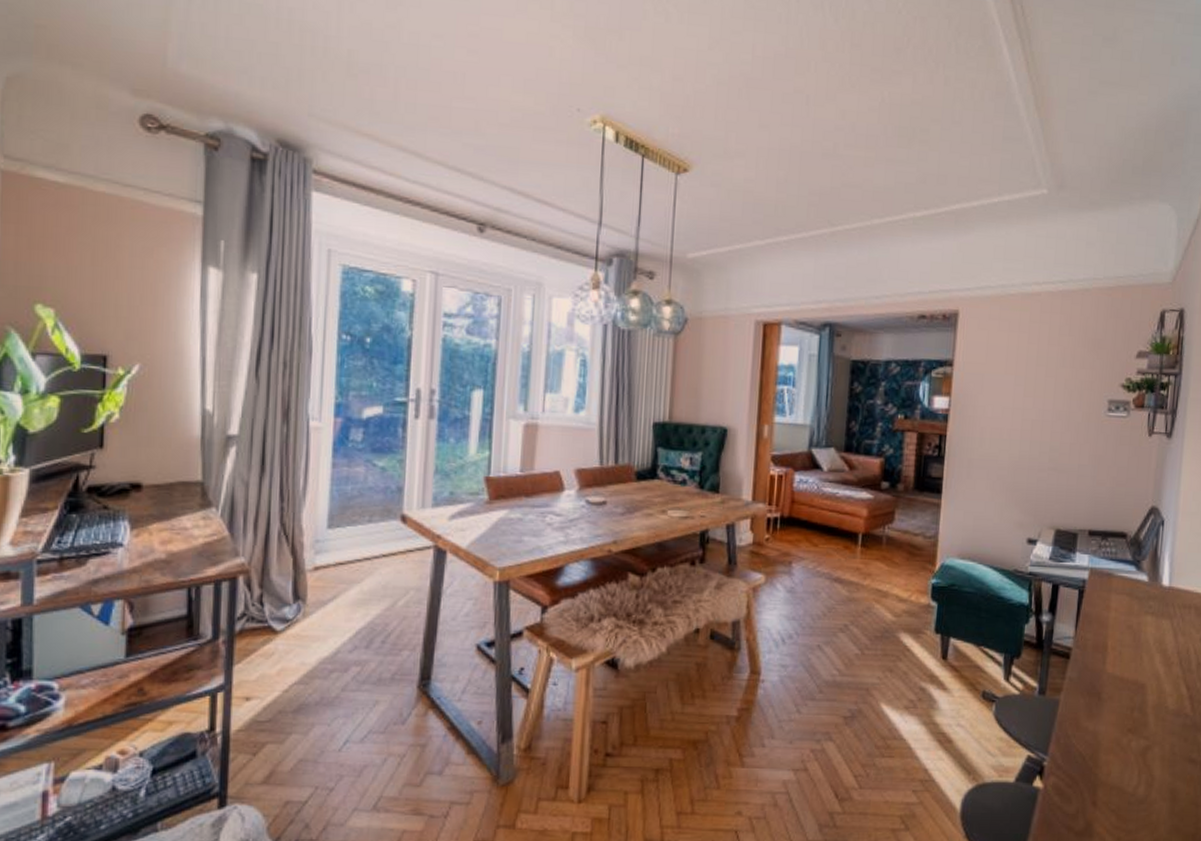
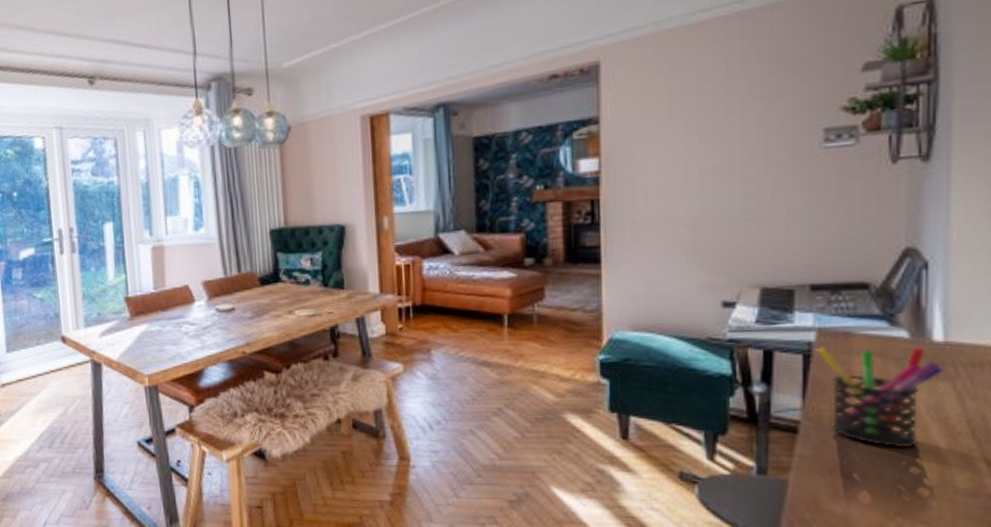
pen holder: none [1088,584,1167,675] -> present [816,345,944,449]

